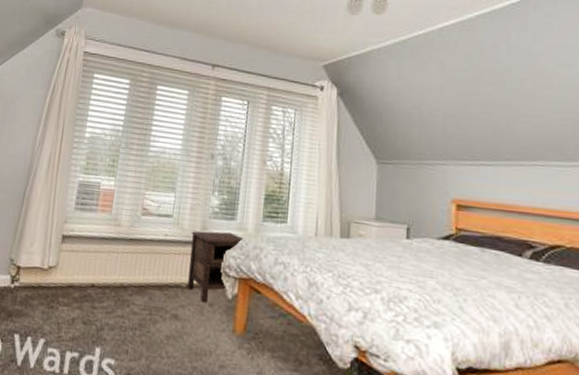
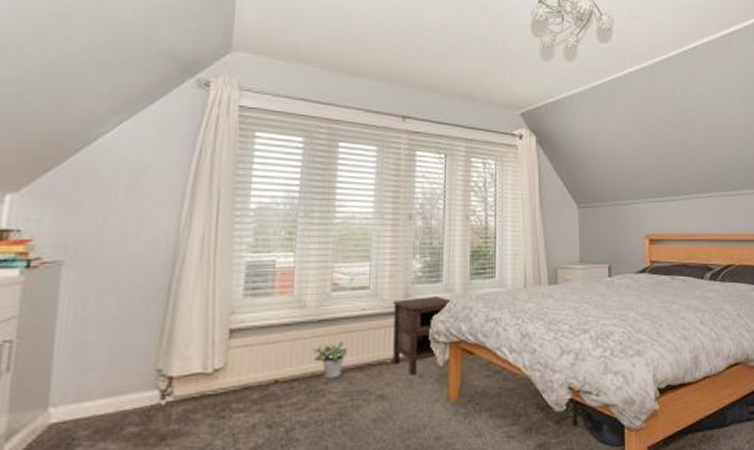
potted plant: none [122,259,151,292] -> present [312,341,347,379]

